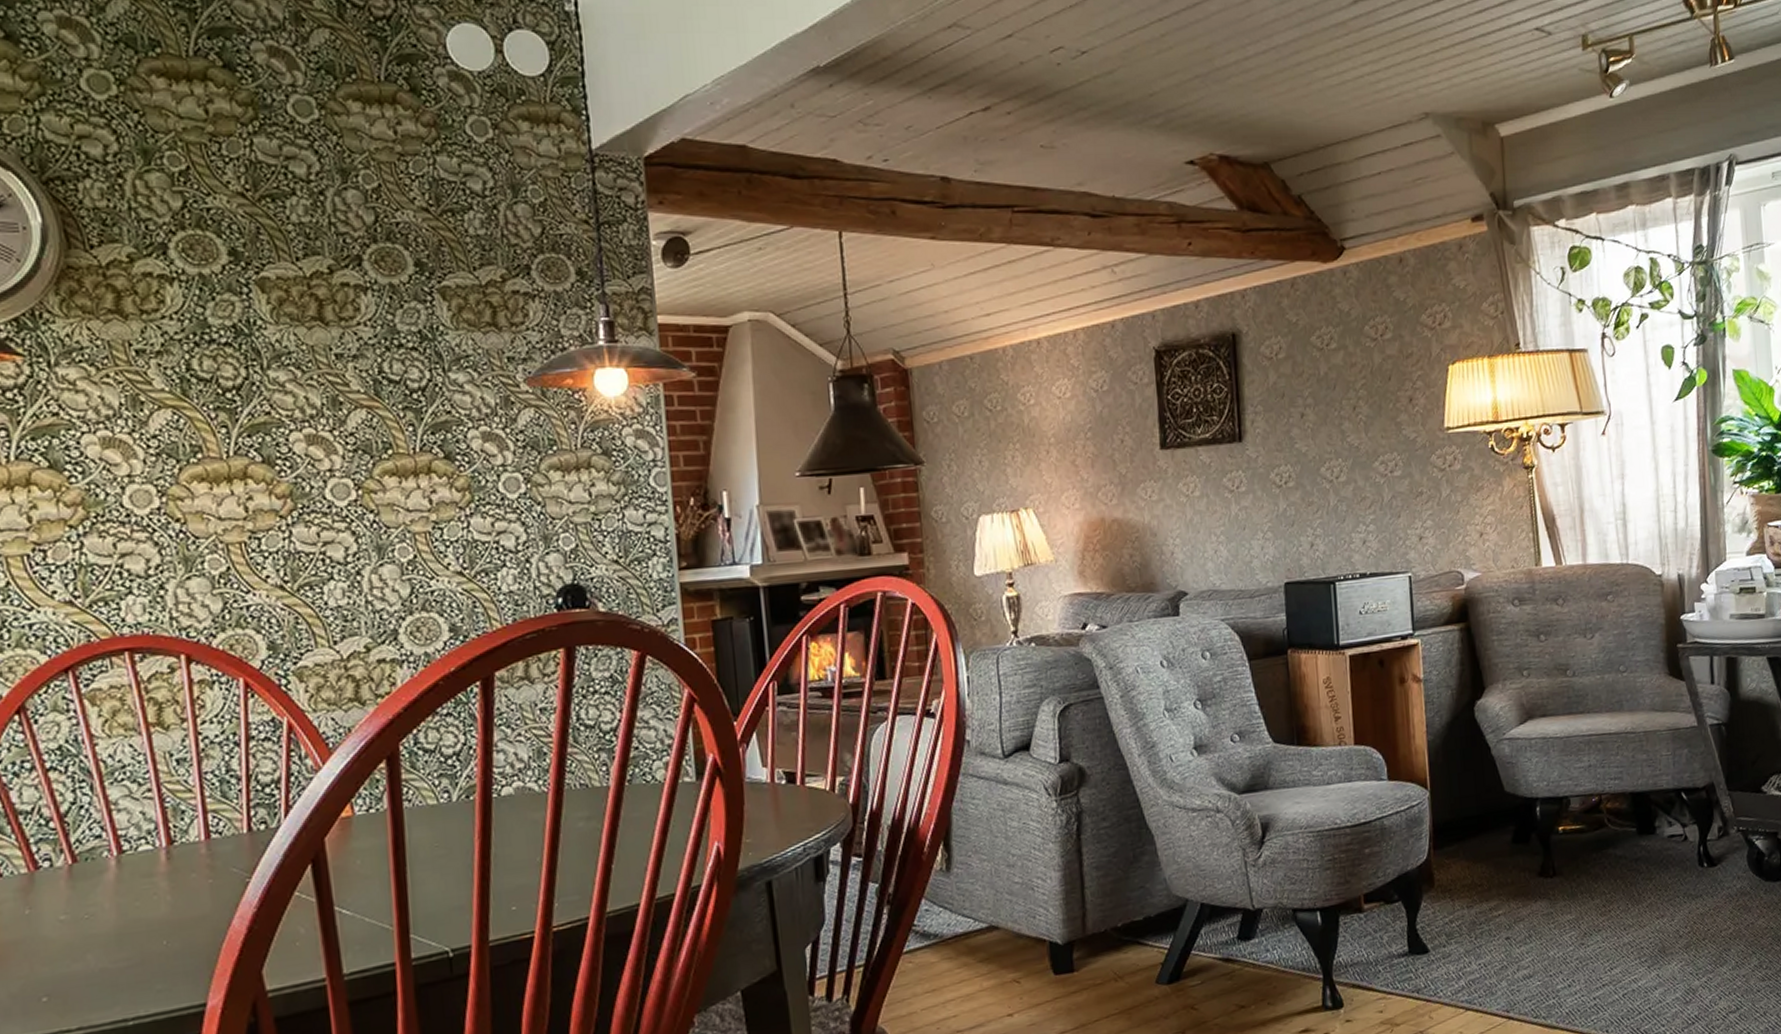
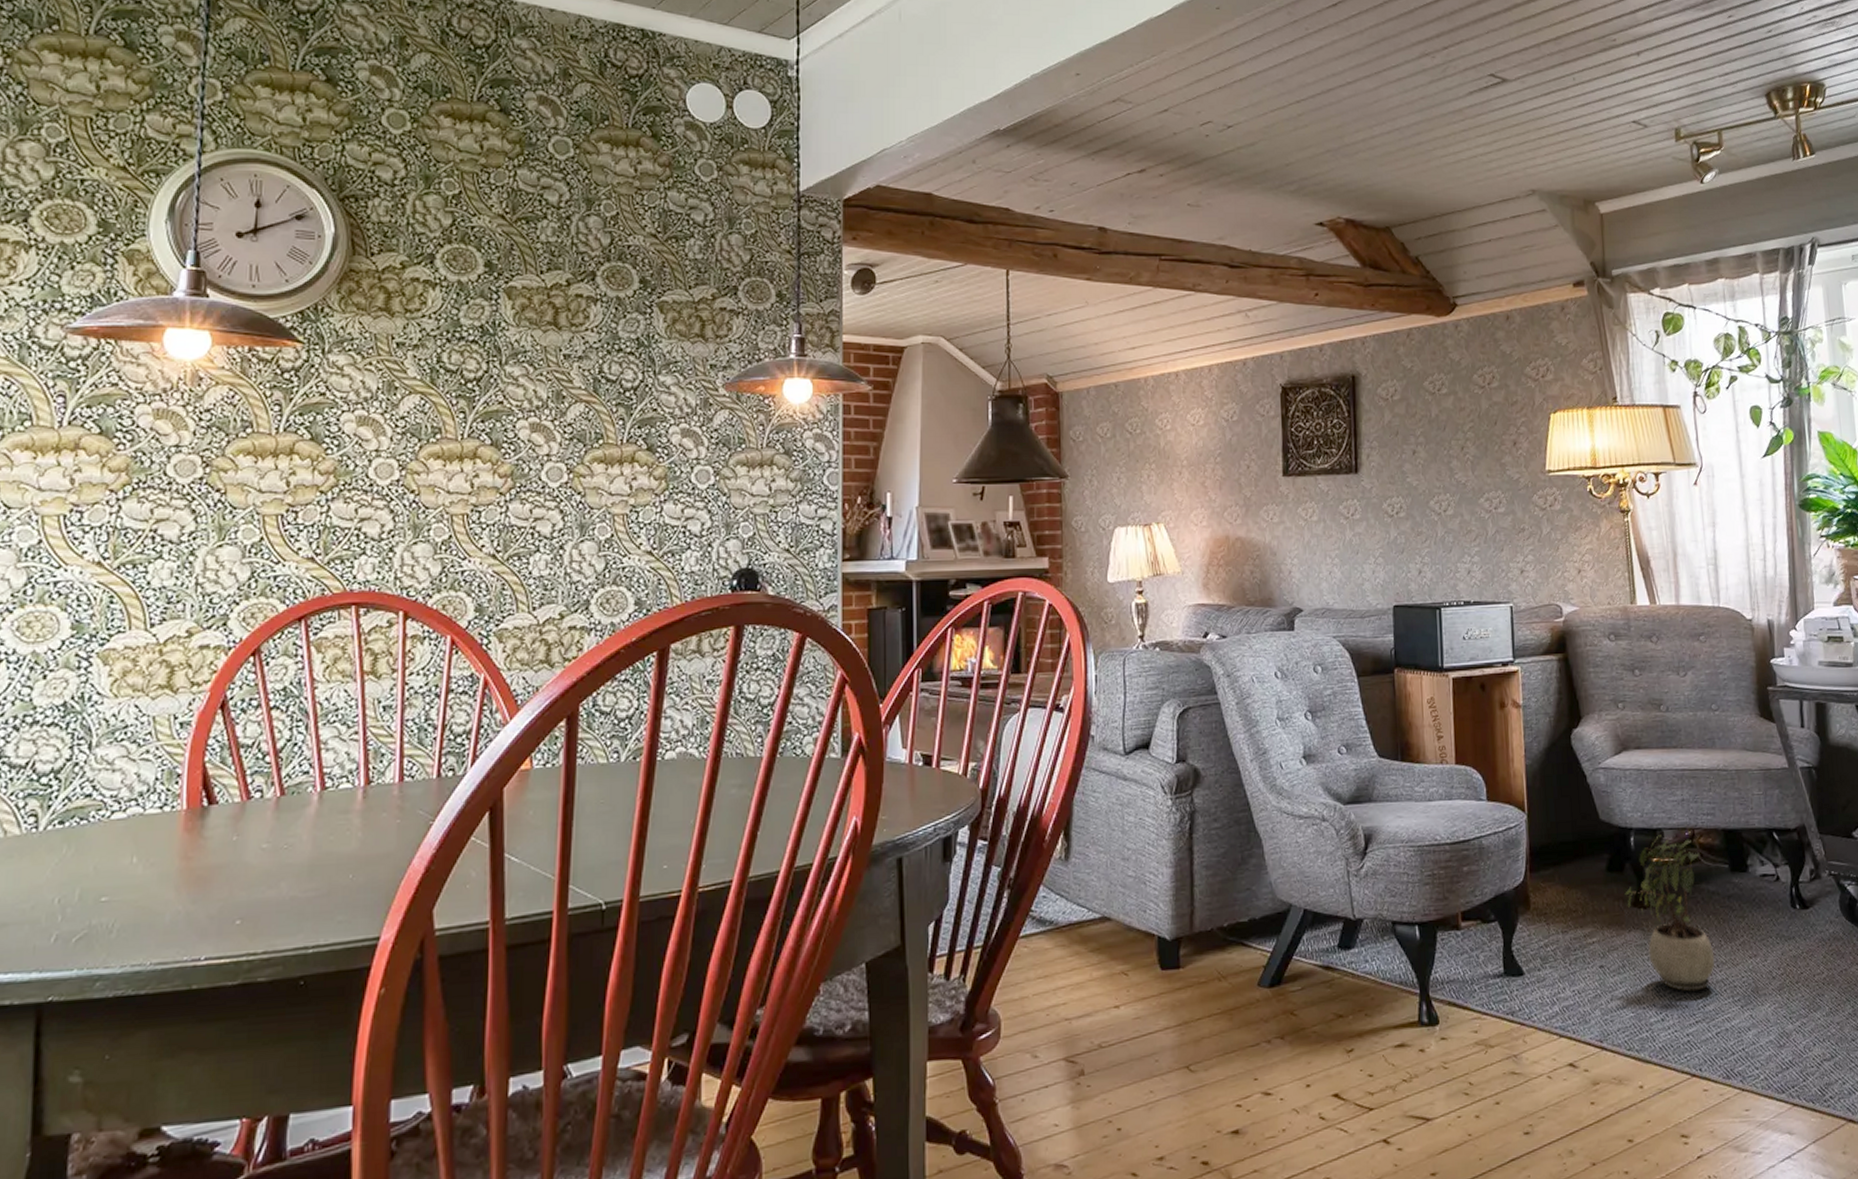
potted plant: none [1531,803,1622,958] -> present [1625,835,1715,992]

